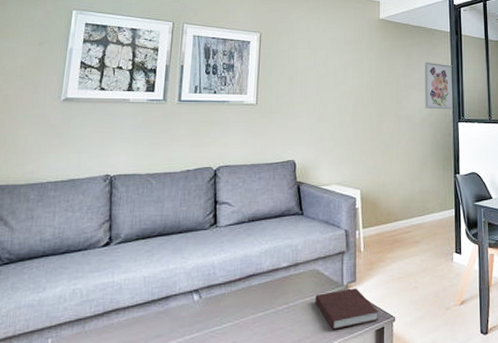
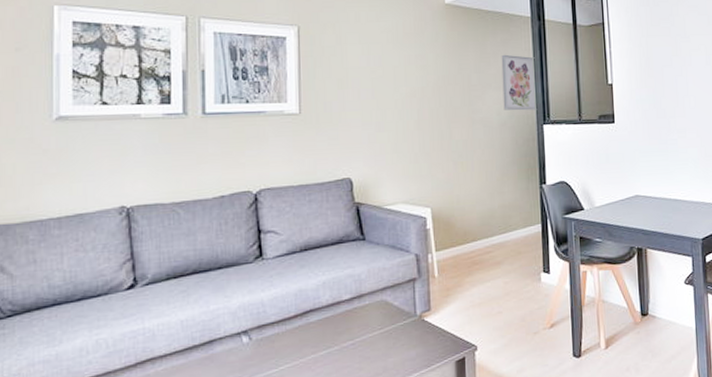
notebook: present [315,288,379,330] -> none [385,317,459,364]

